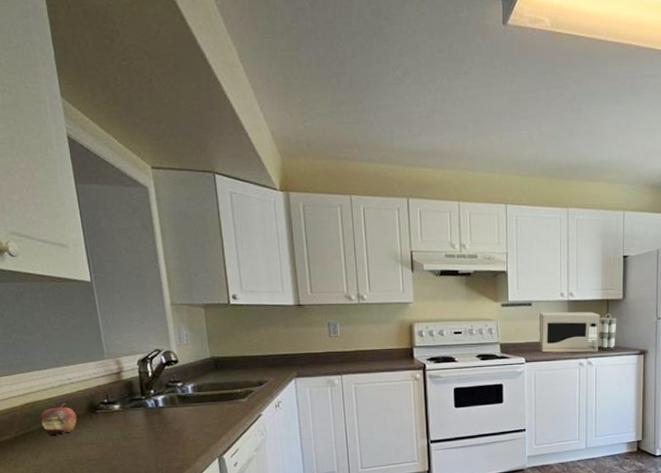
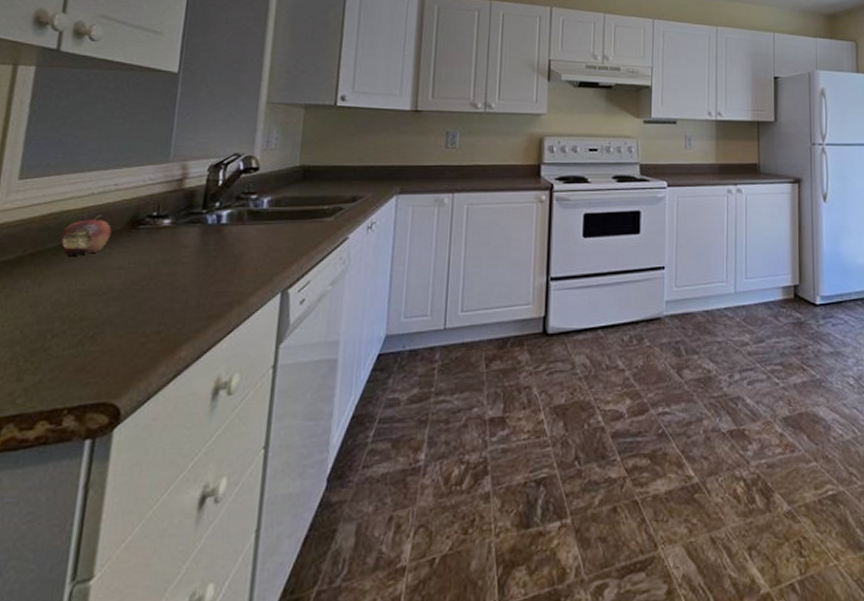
microwave: present [538,311,600,353] -> none [682,131,751,178]
spice rack: present [597,313,617,351] -> none [747,136,769,177]

